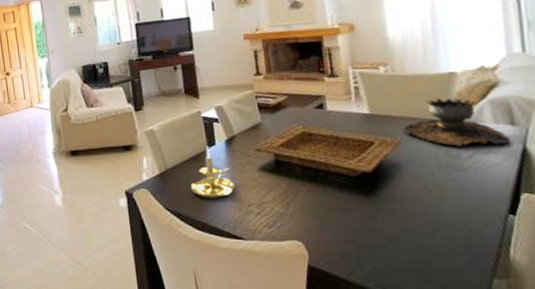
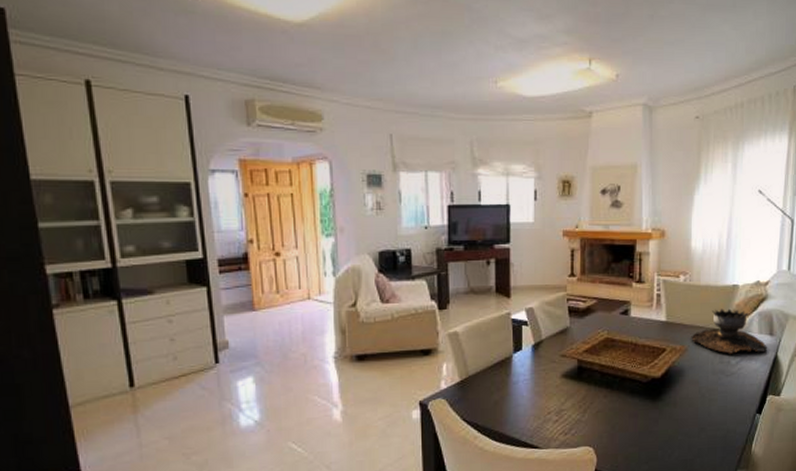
candle holder: present [190,146,234,198] -> none [491,351,536,407]

